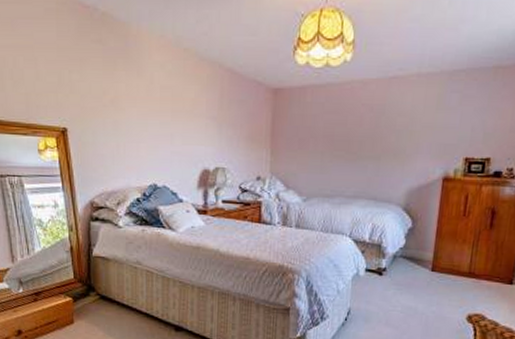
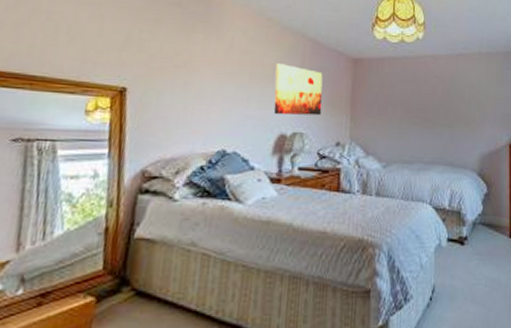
wall art: none [195,98,242,151] -> present [273,63,323,116]

